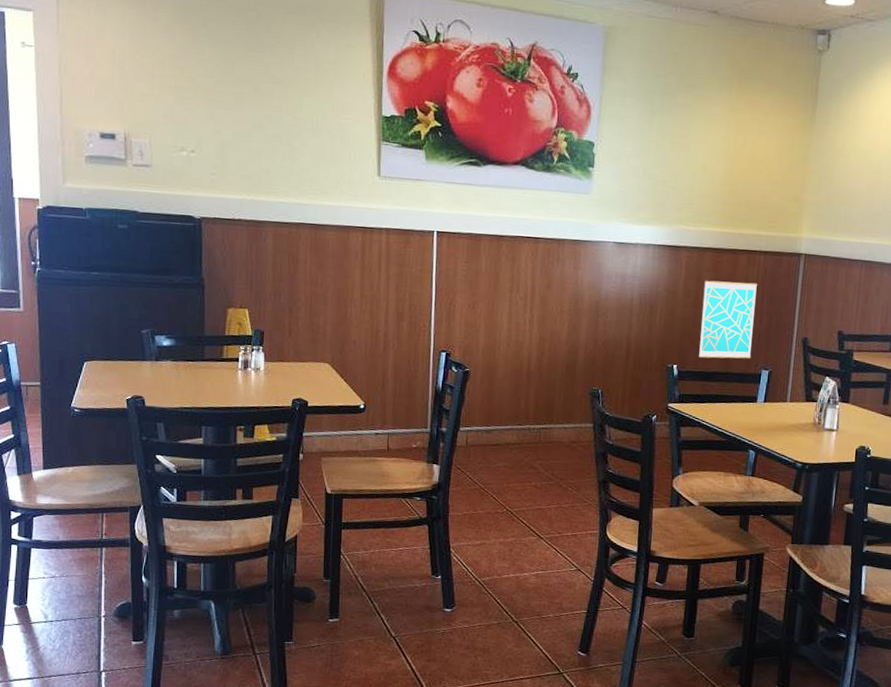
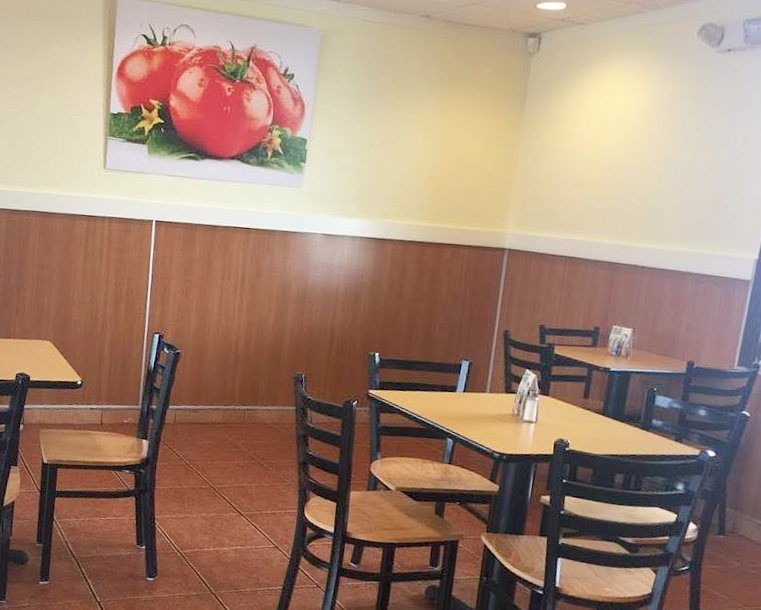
wall art: present [699,280,757,359] -> none [400,272,460,349]

